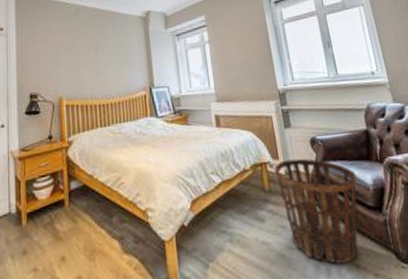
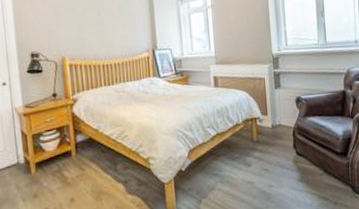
basket: present [274,158,358,264] -> none [262,114,330,197]

